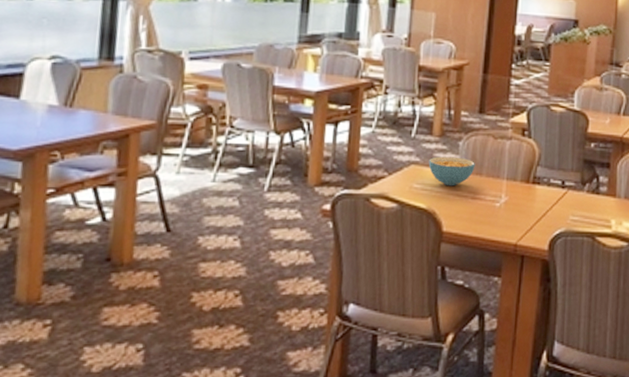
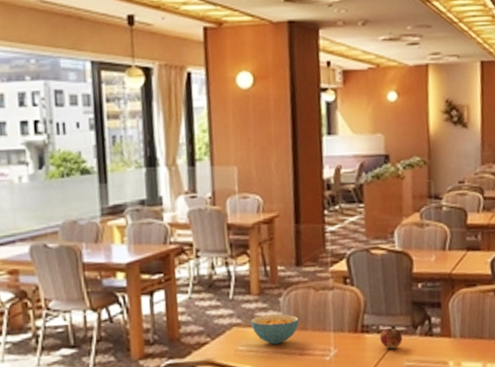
fruit: none [550,182,571,202] -> present [380,327,403,349]

